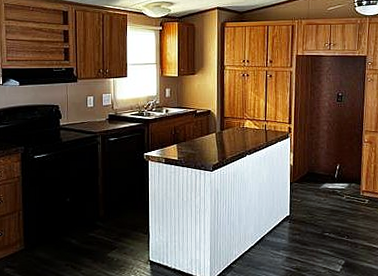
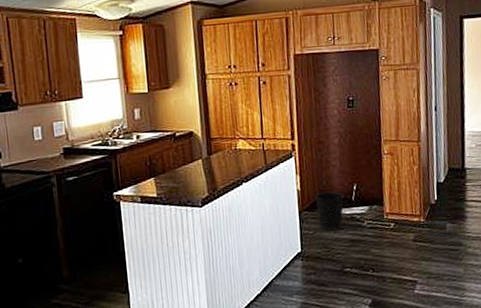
wastebasket: none [304,169,328,201] -> present [315,192,344,231]

